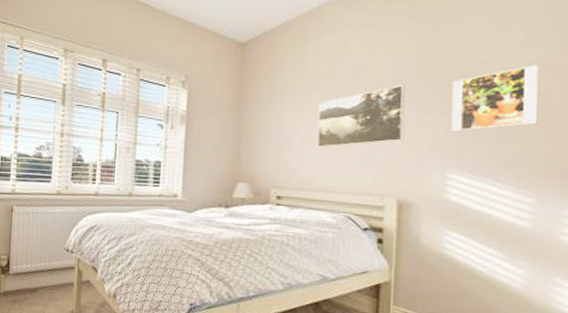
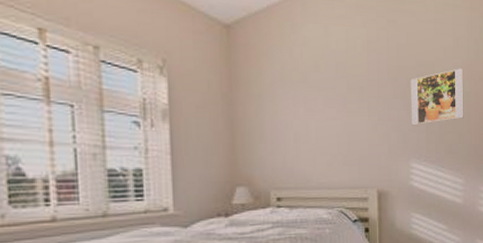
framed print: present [317,85,406,149] -> none [308,81,379,145]

